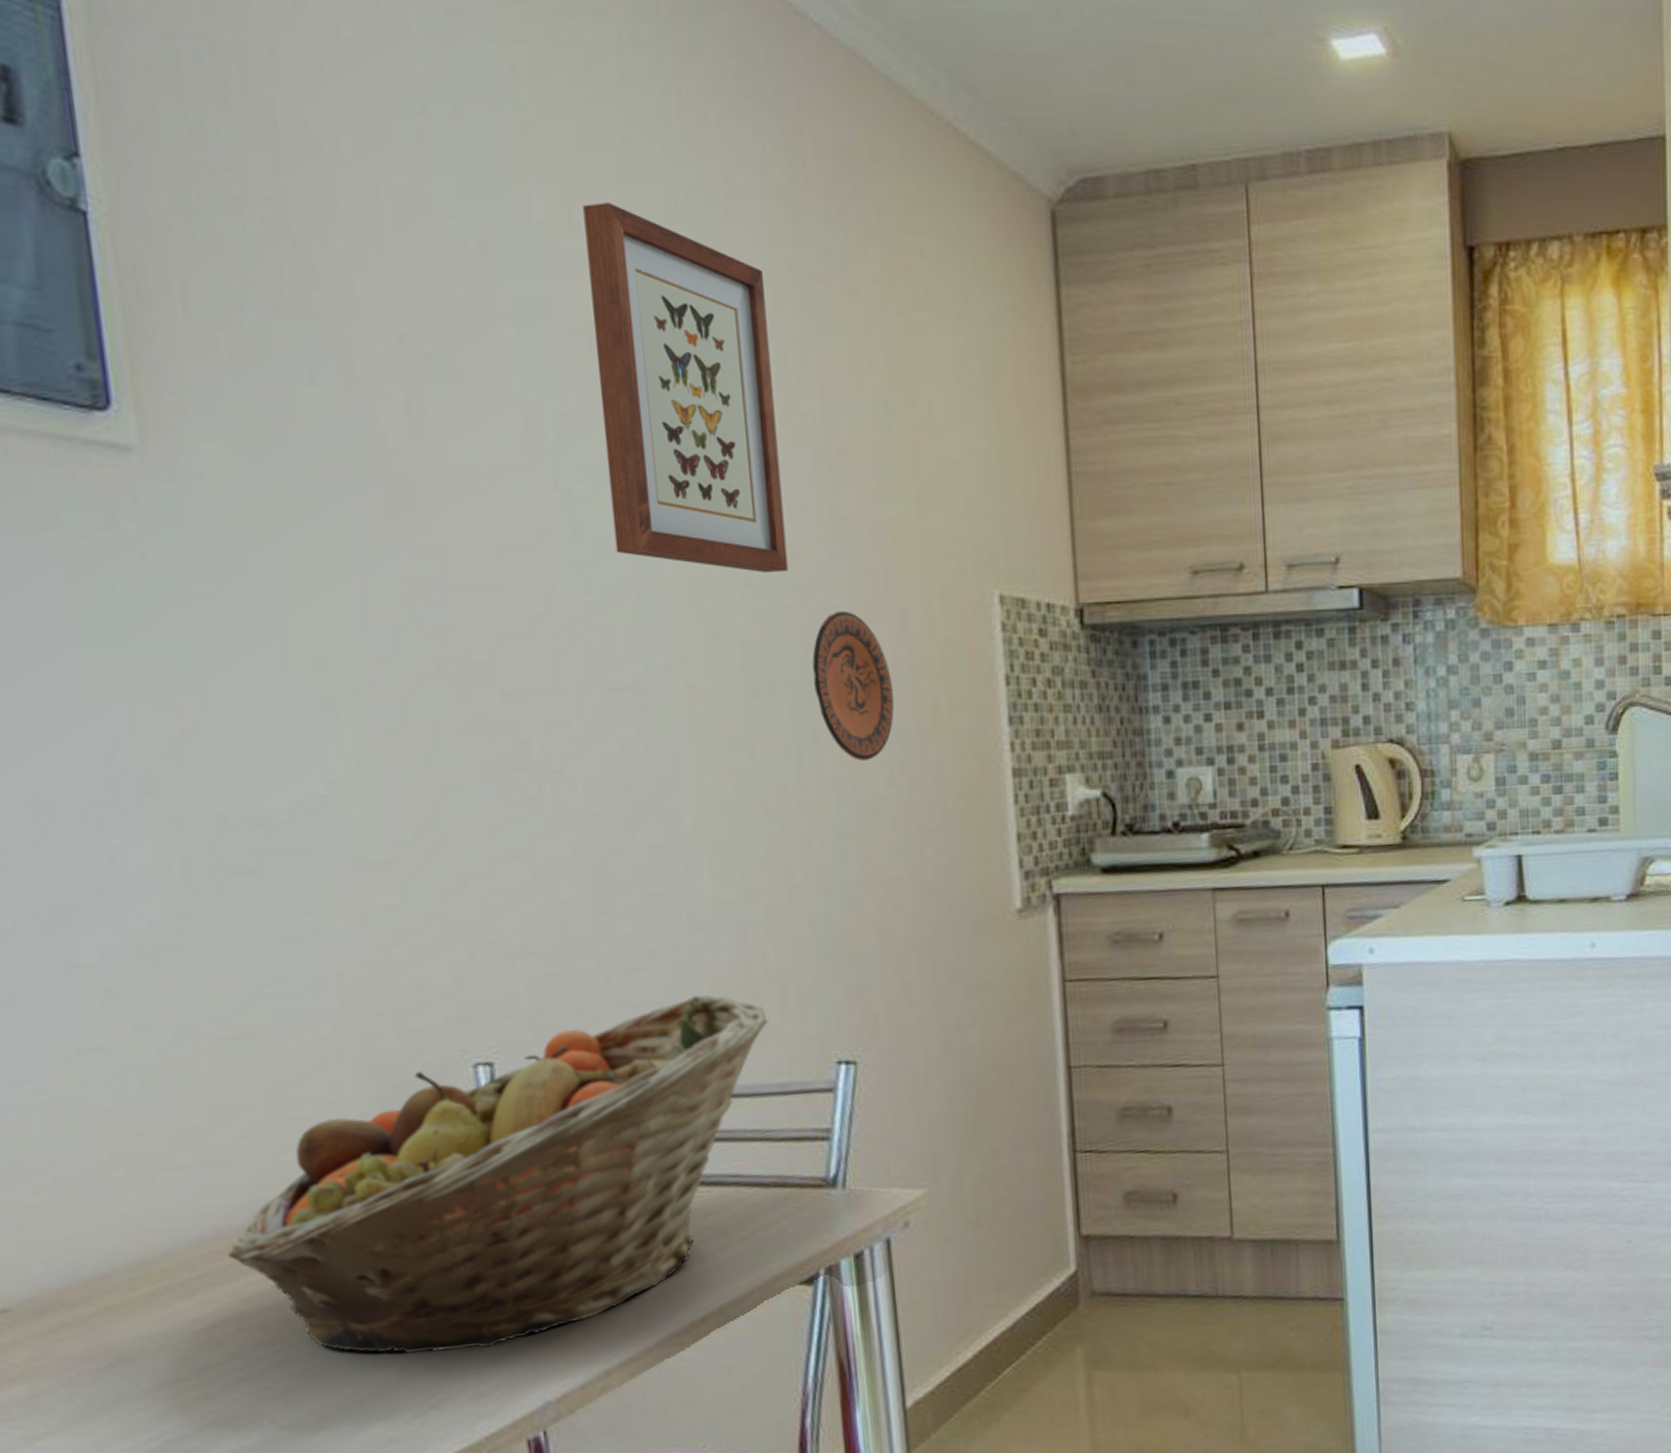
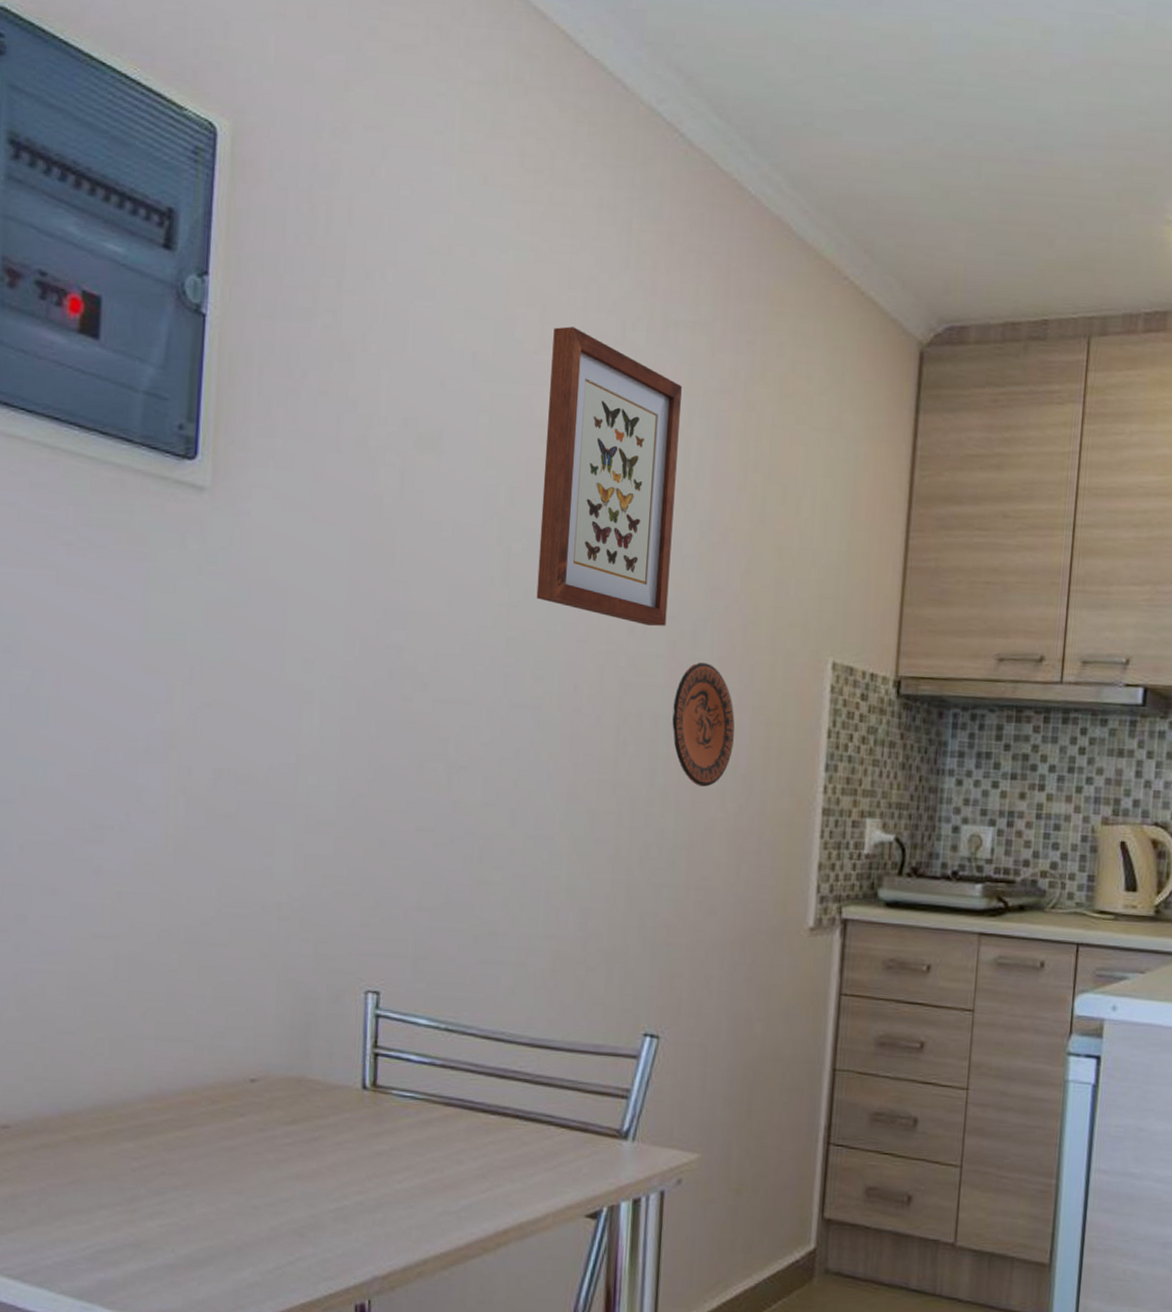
fruit basket: present [228,995,769,1354] -> none [165,961,595,1223]

